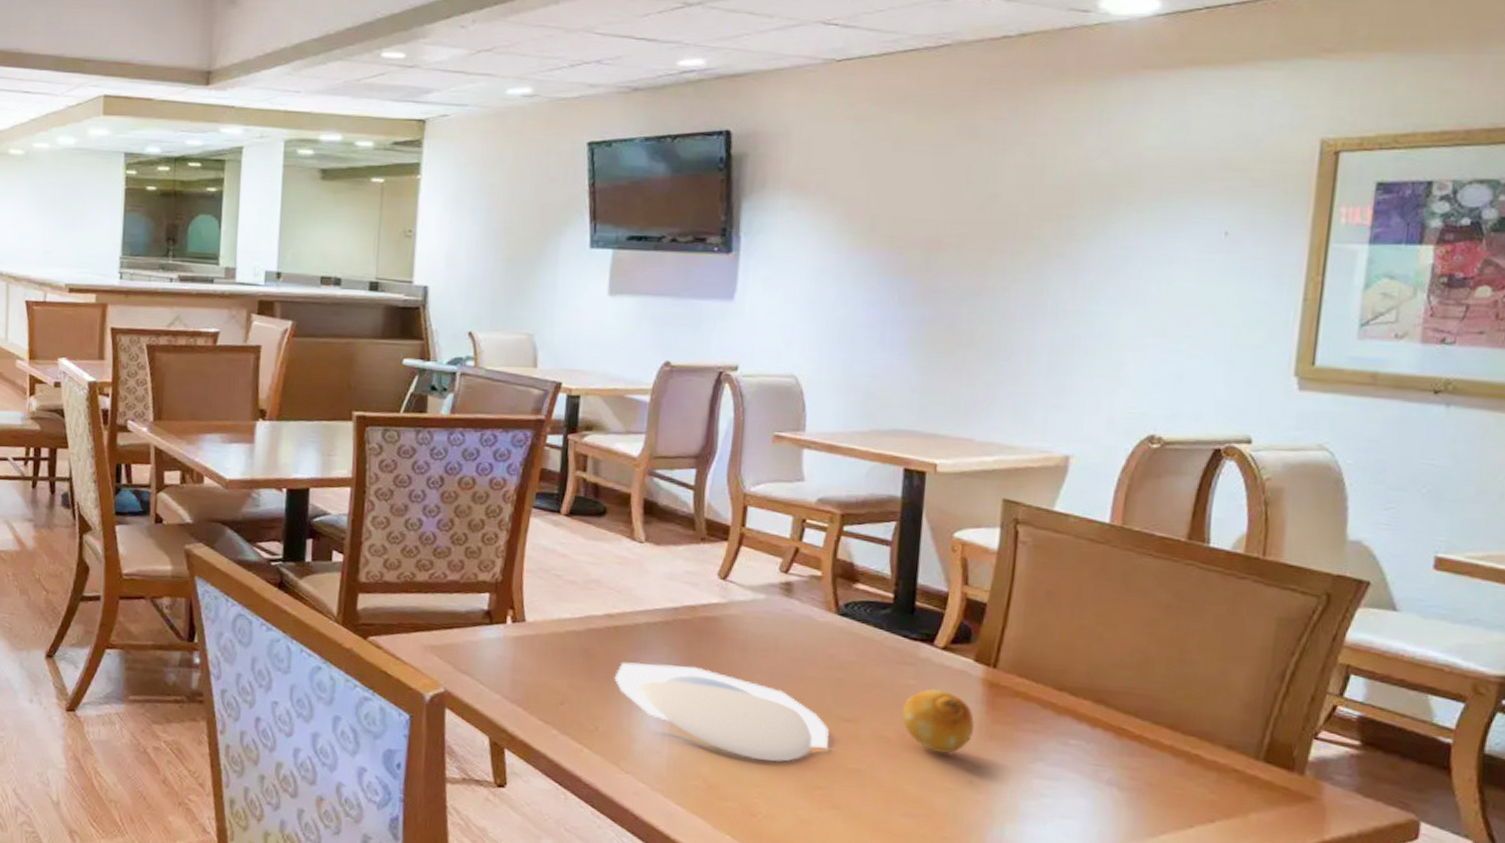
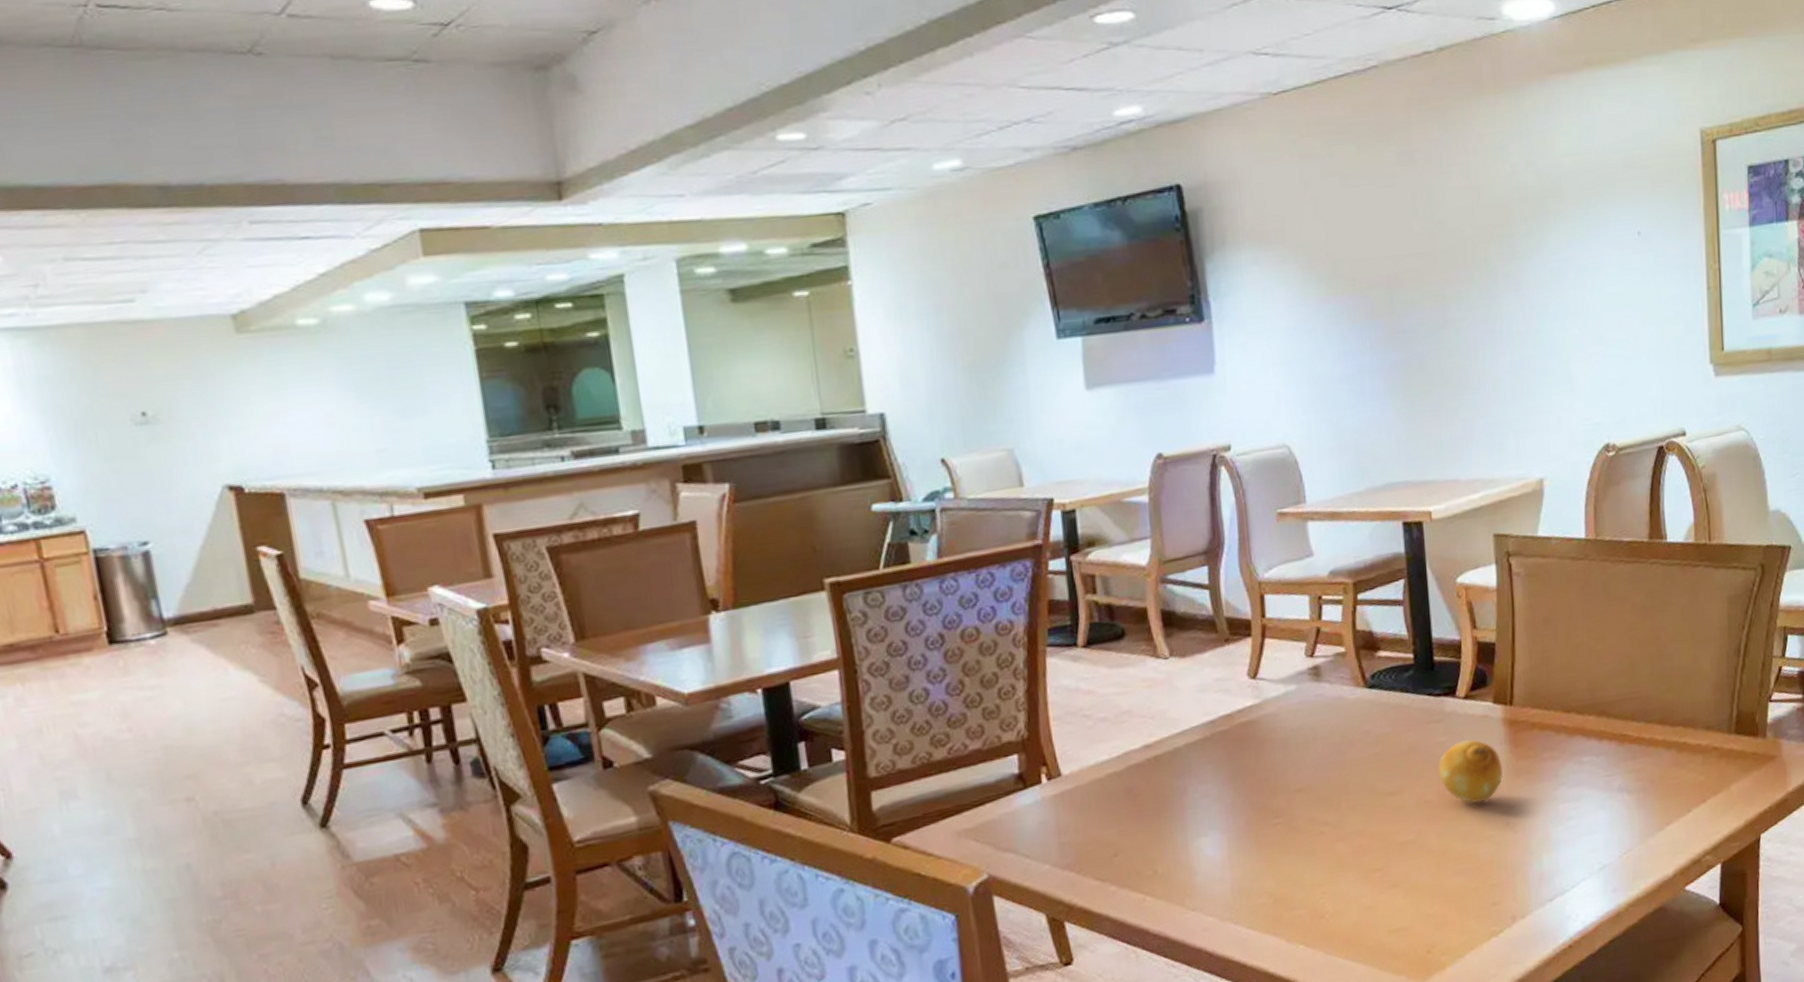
plate: present [614,662,829,762] -> none [1163,777,1378,860]

